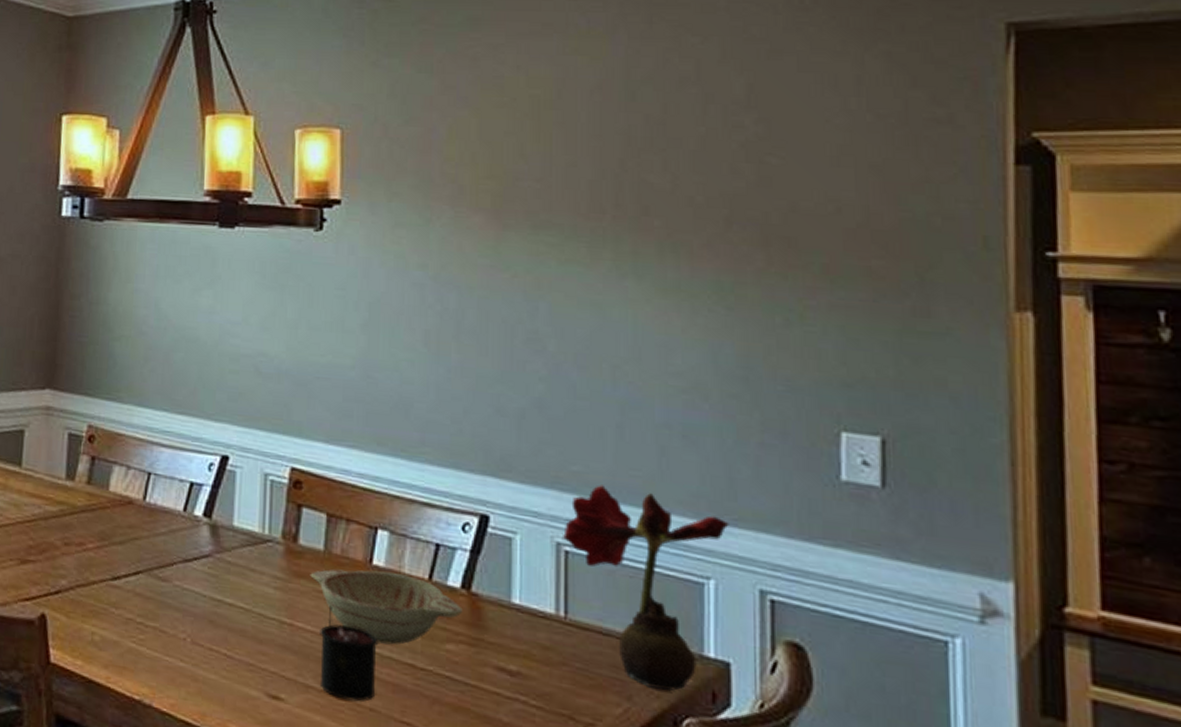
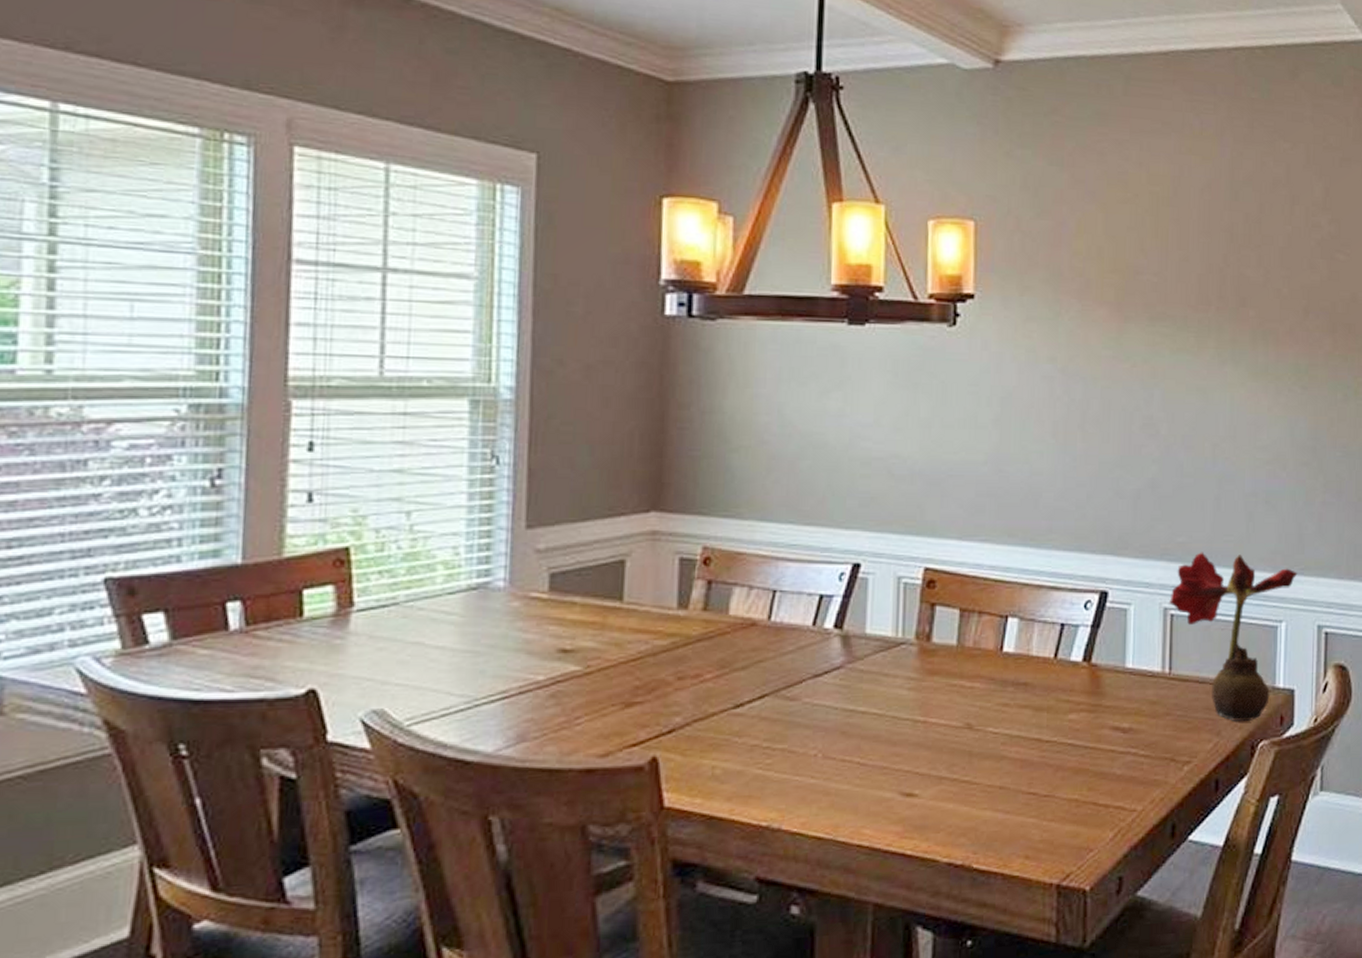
decorative bowl: present [310,569,463,645] -> none [943,657,1084,725]
candle: present [320,606,379,702] -> none [953,697,1009,784]

